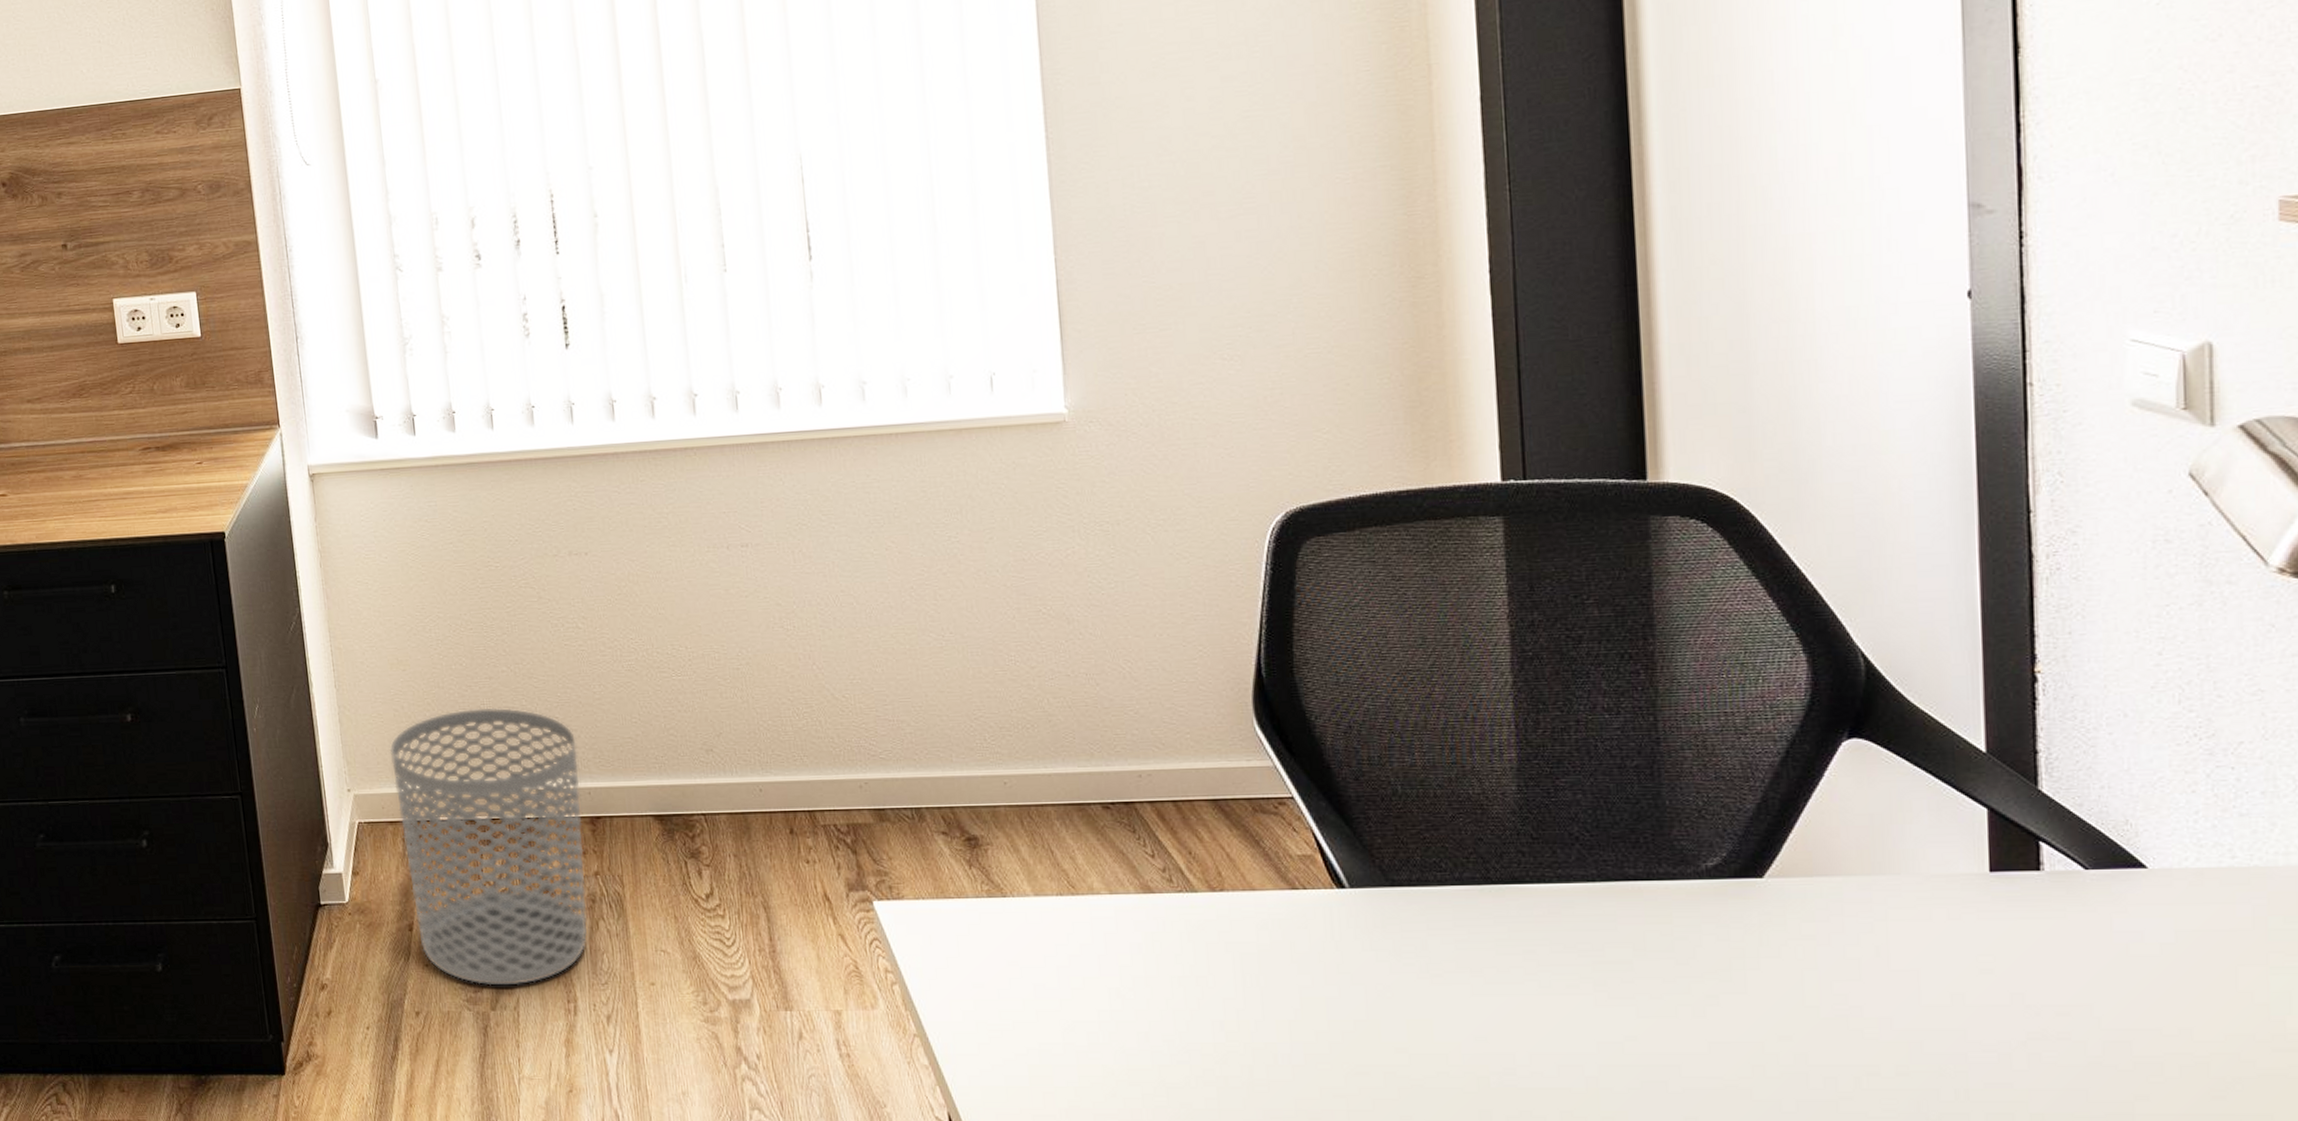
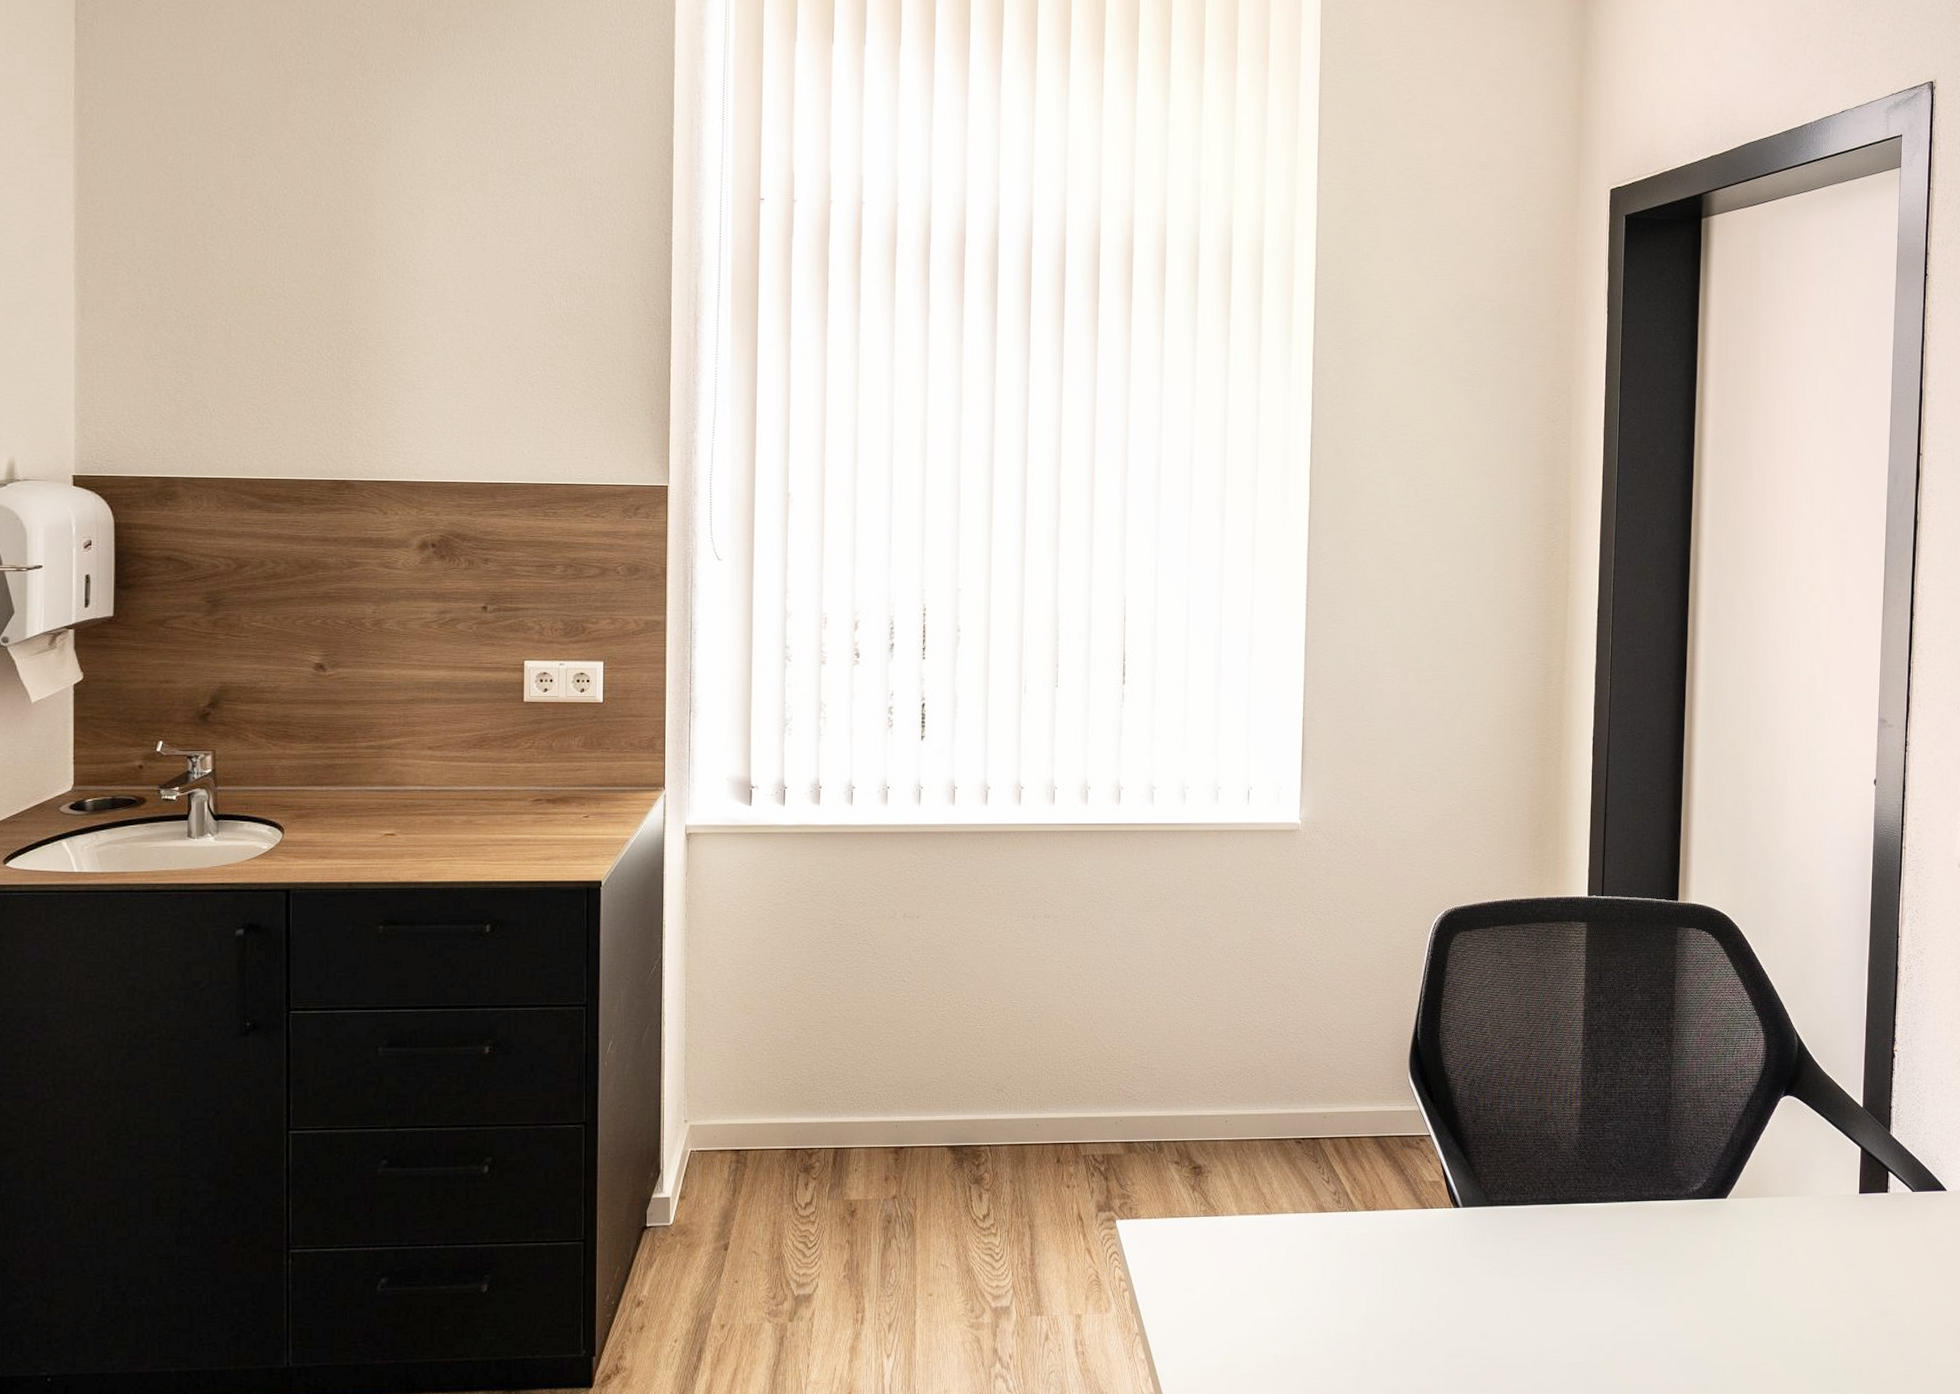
waste bin: present [389,708,588,986] -> none [727,1049,891,1299]

